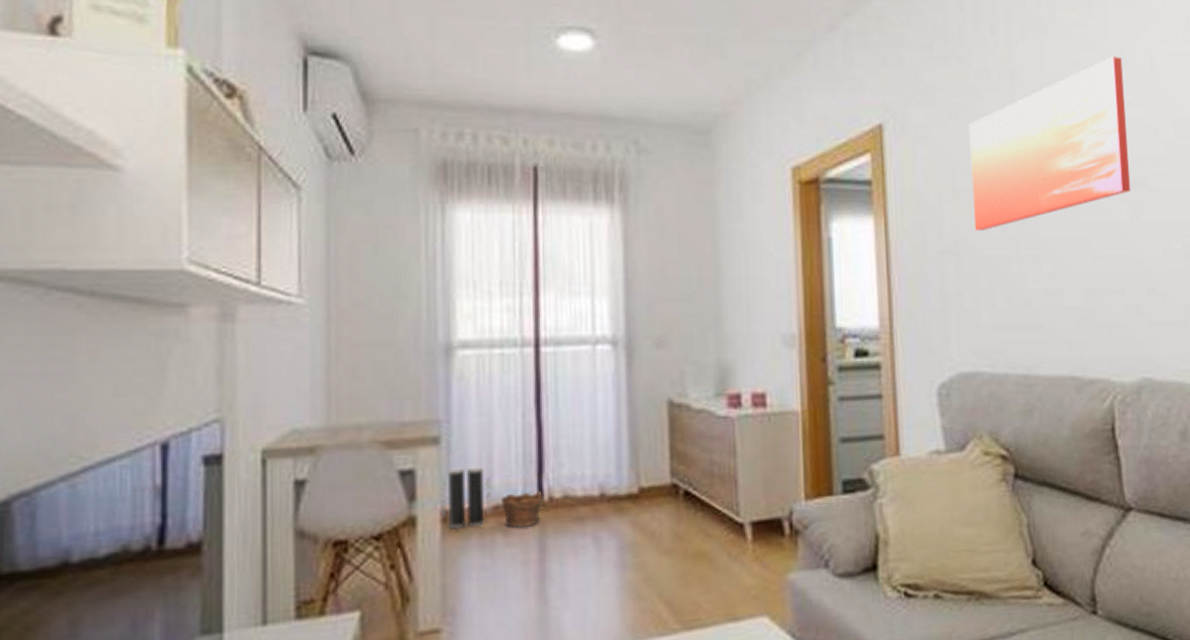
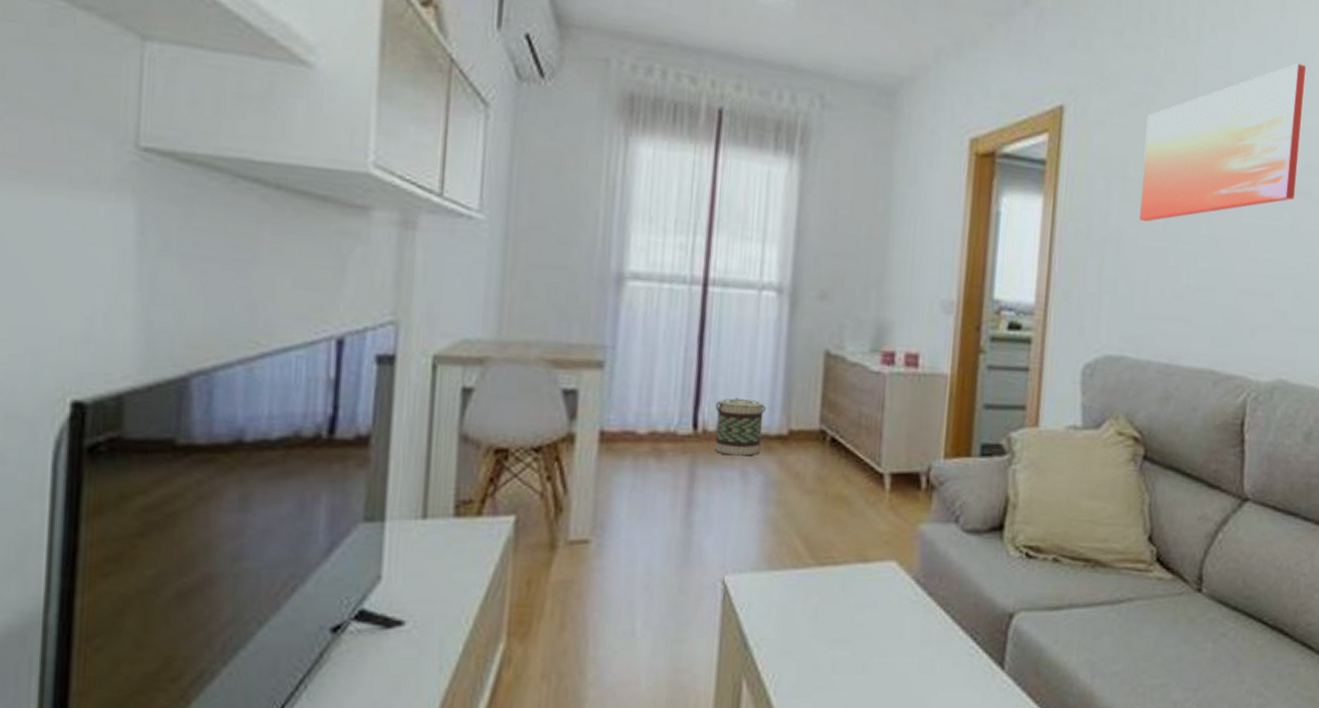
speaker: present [439,466,492,530] -> none [597,392,650,450]
clay pot: present [500,491,543,528] -> none [656,422,697,455]
basket: none [559,459,612,522] -> present [714,398,766,456]

